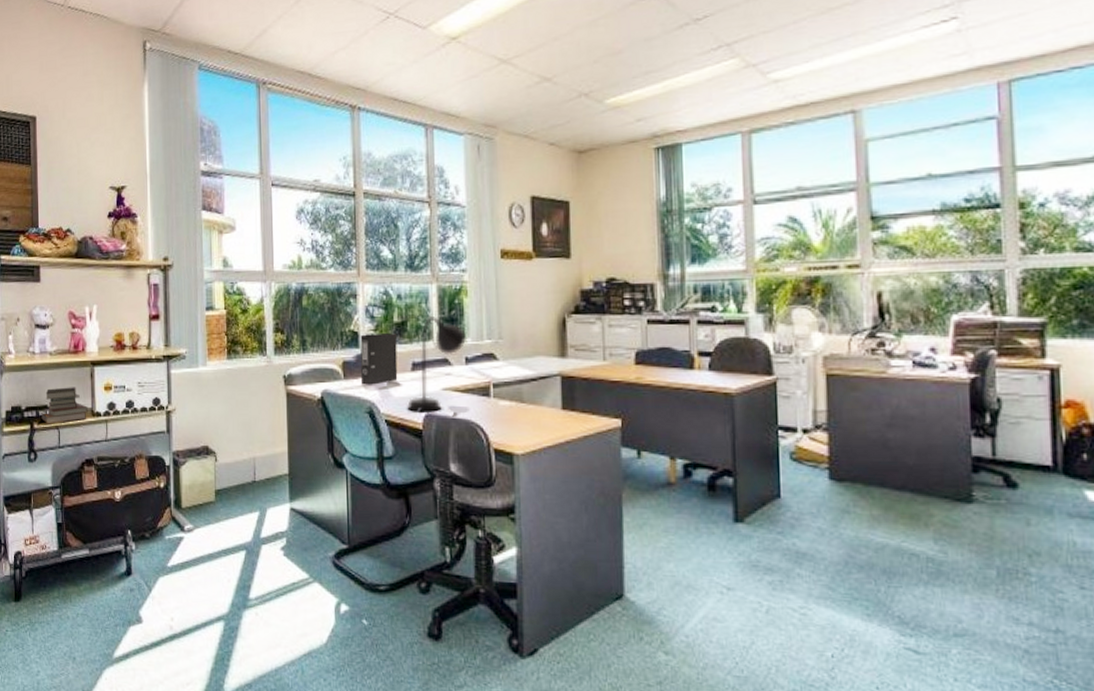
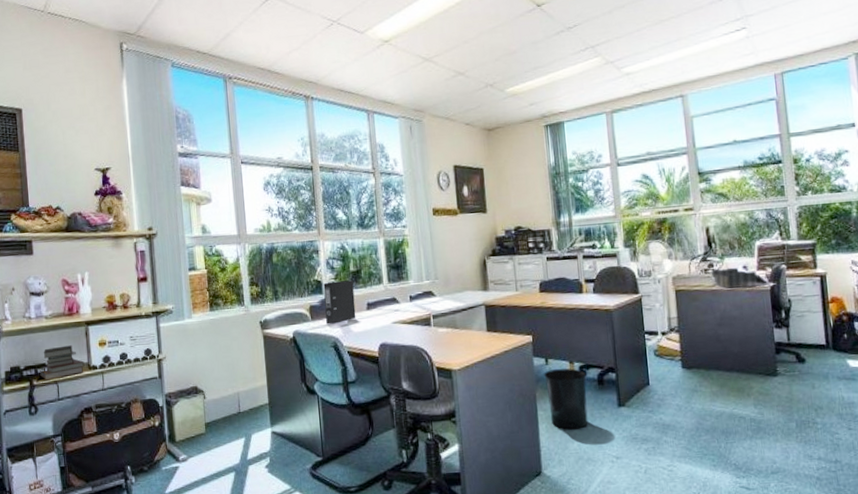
desk lamp: present [407,316,468,412] -> none [365,264,411,343]
waste bin: none [634,465,692,546] -> present [544,368,588,430]
desk organizer: none [880,349,970,379] -> present [711,267,770,290]

